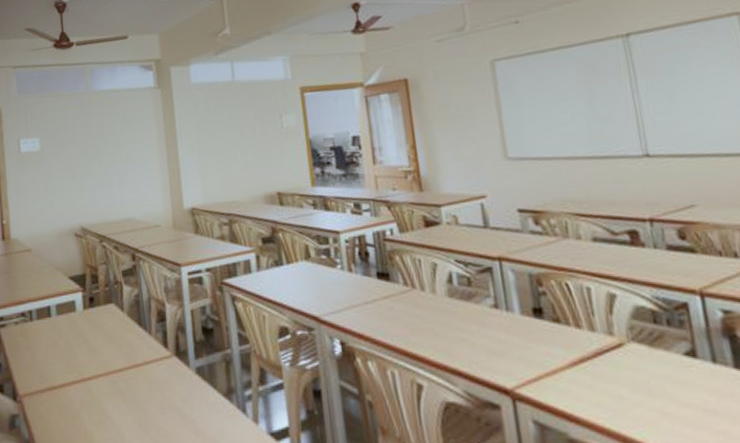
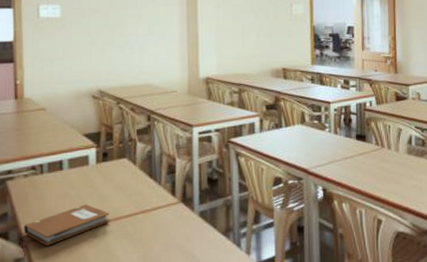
notebook: none [17,356,101,402] -> present [24,204,110,246]

